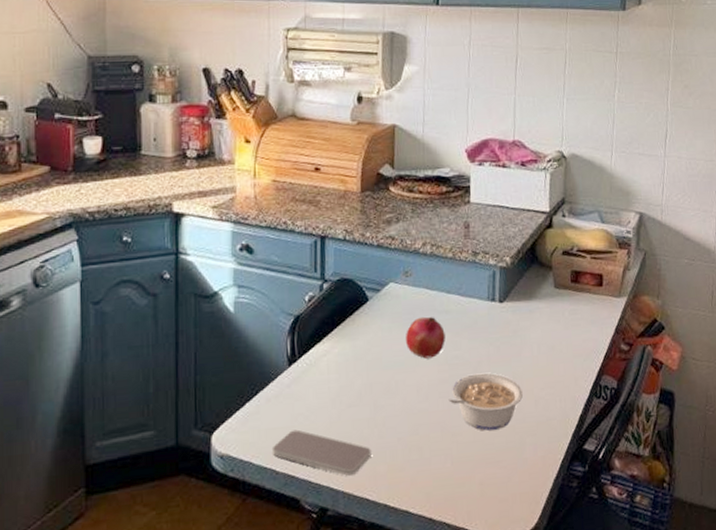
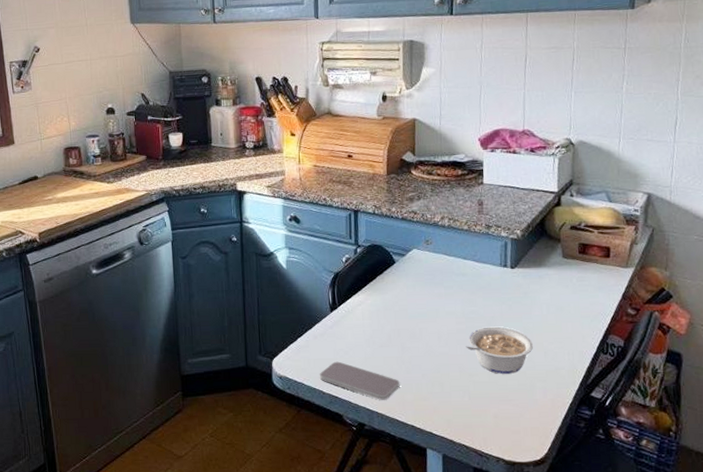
fruit: present [405,316,445,359] -> none [427,278,462,312]

